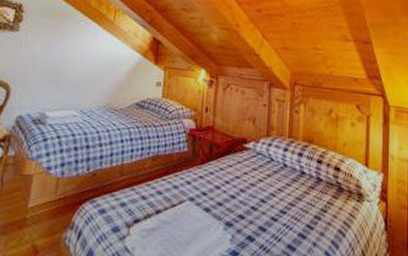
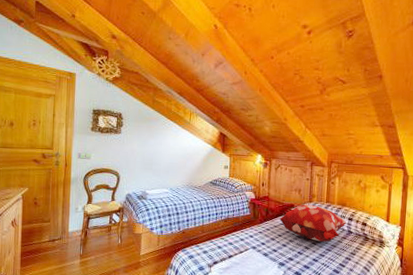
decorative pillow: none [227,139,315,193] -> present [280,204,347,242]

